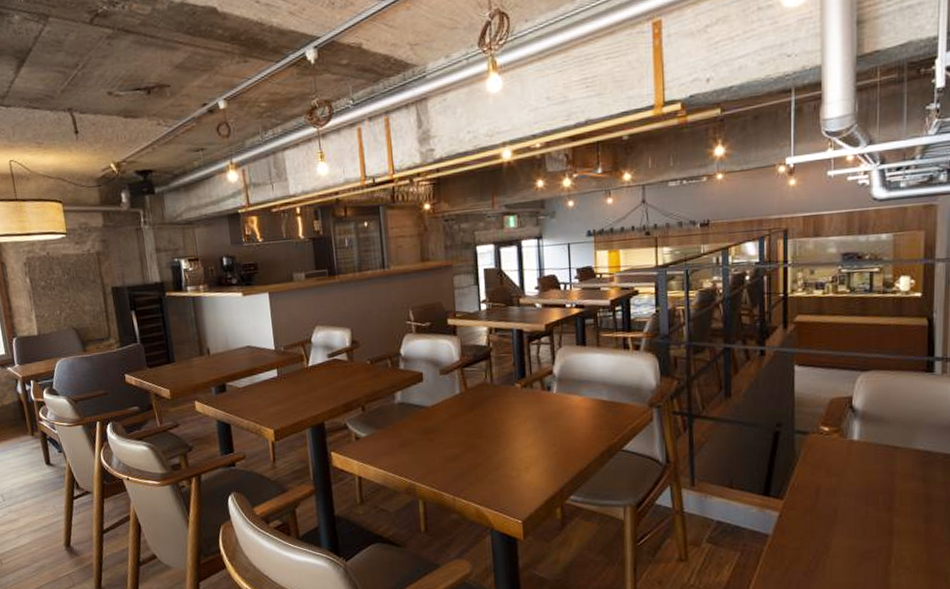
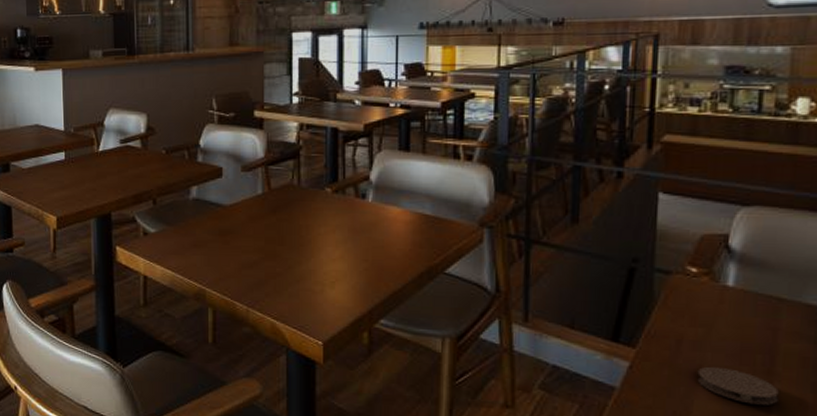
coaster: none [834,508,898,537] -> present [697,366,779,405]

